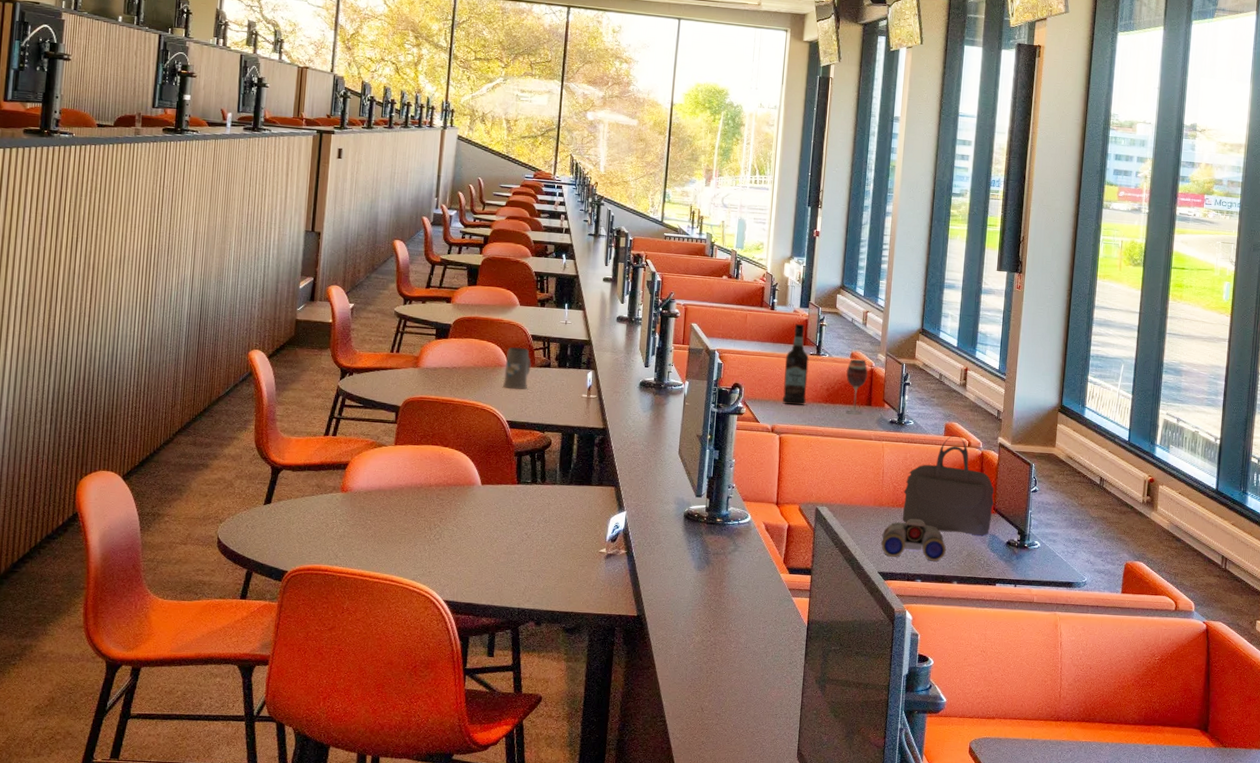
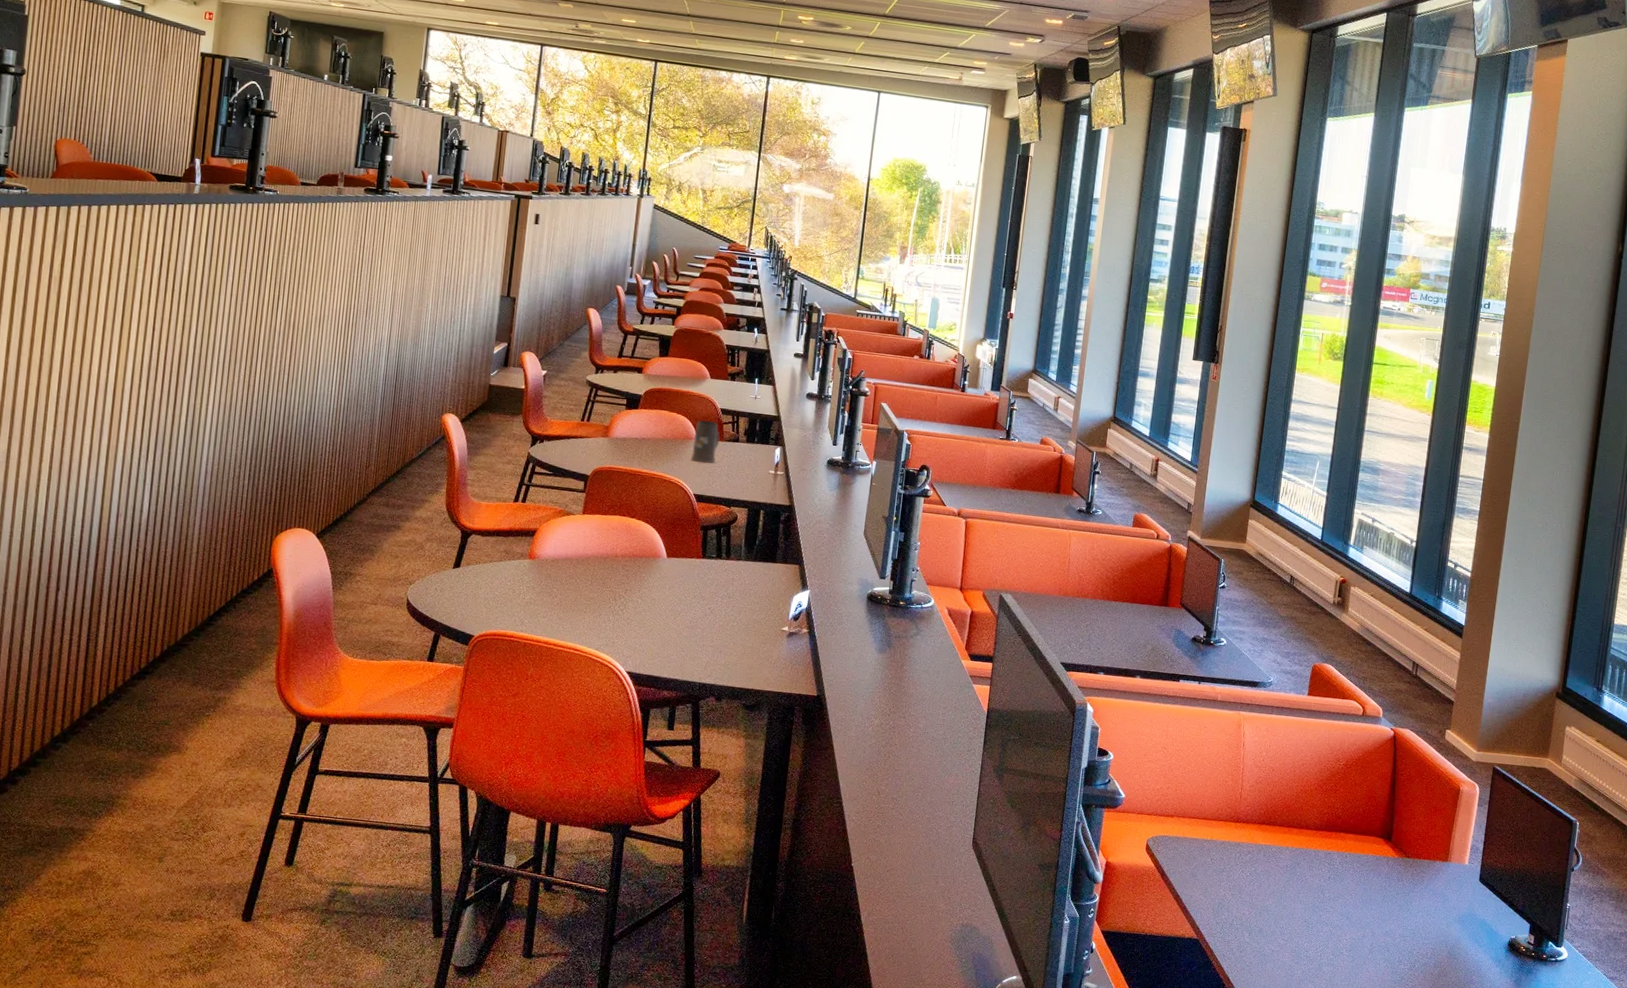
root beer: present [782,324,809,405] -> none [969,407,999,490]
wineglass: present [845,359,868,416] -> none [1032,445,1058,503]
binoculars: present [881,518,946,562] -> none [1064,609,1130,655]
handbag: present [903,434,995,537] -> none [1087,526,1182,631]

